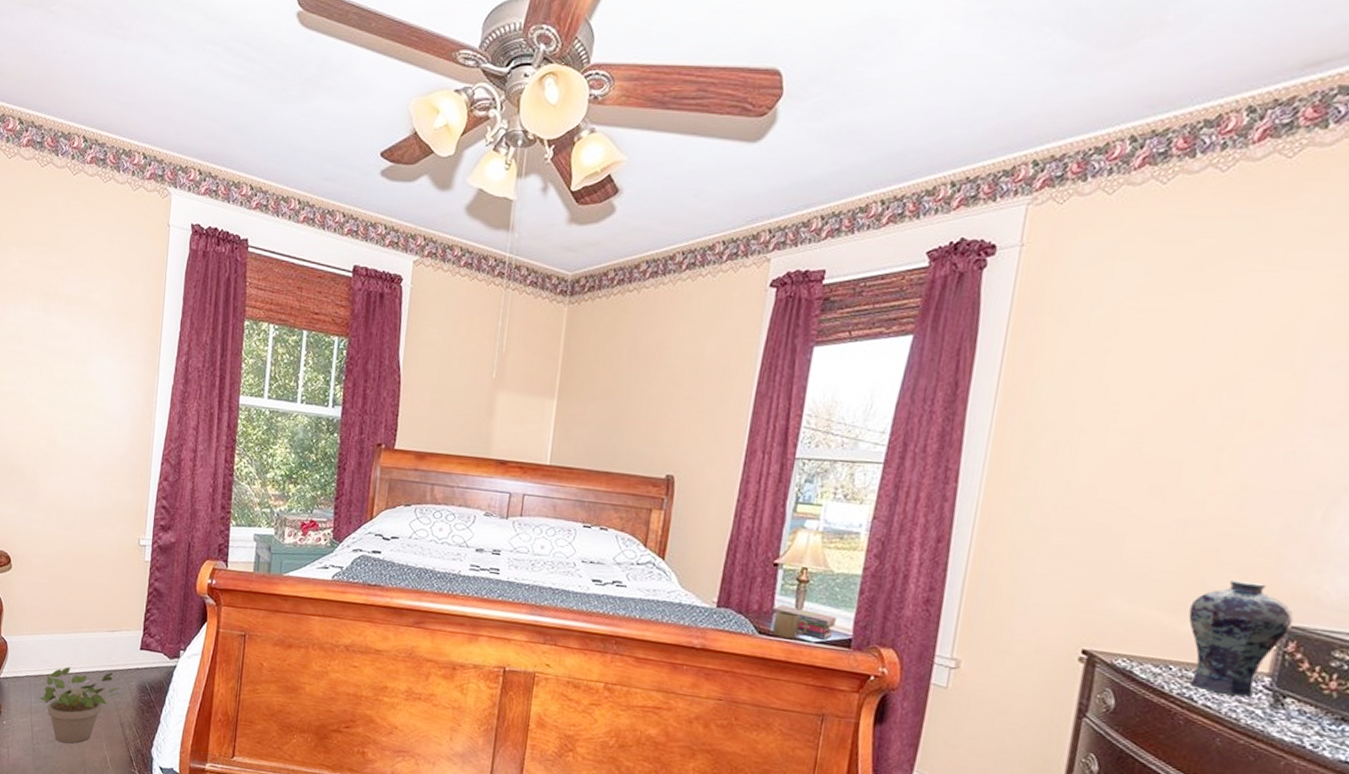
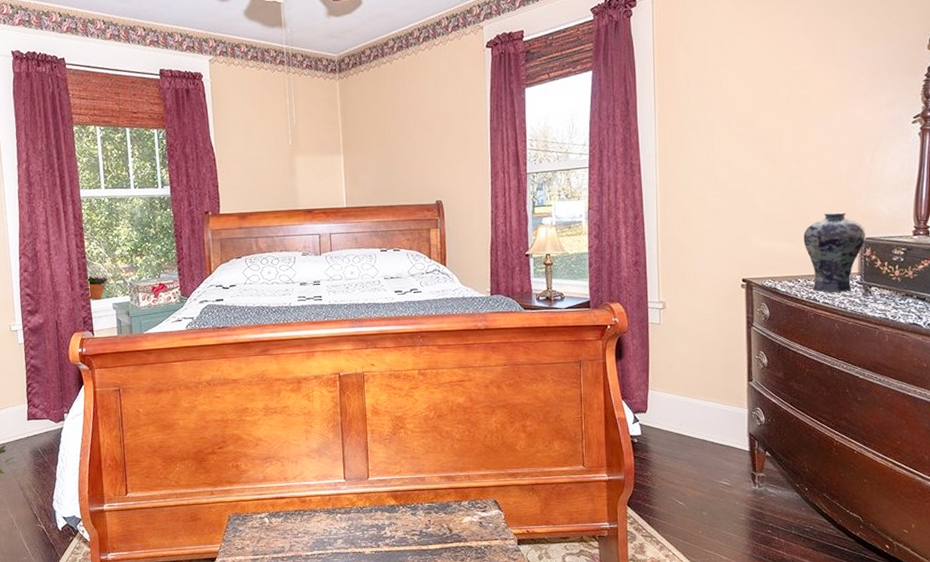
potted flower: none [226,498,259,528] -> present [86,276,114,300]
books: present [771,605,837,640] -> none [530,284,577,306]
mug: present [773,610,809,639] -> none [533,288,558,309]

